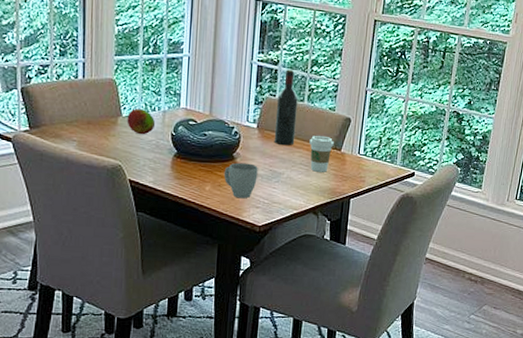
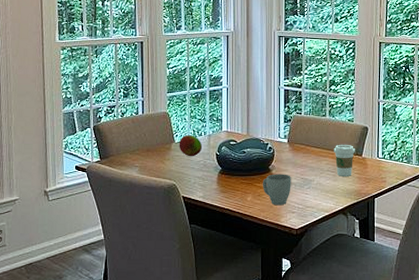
wine bottle: present [274,69,298,146] -> none [303,91,321,156]

